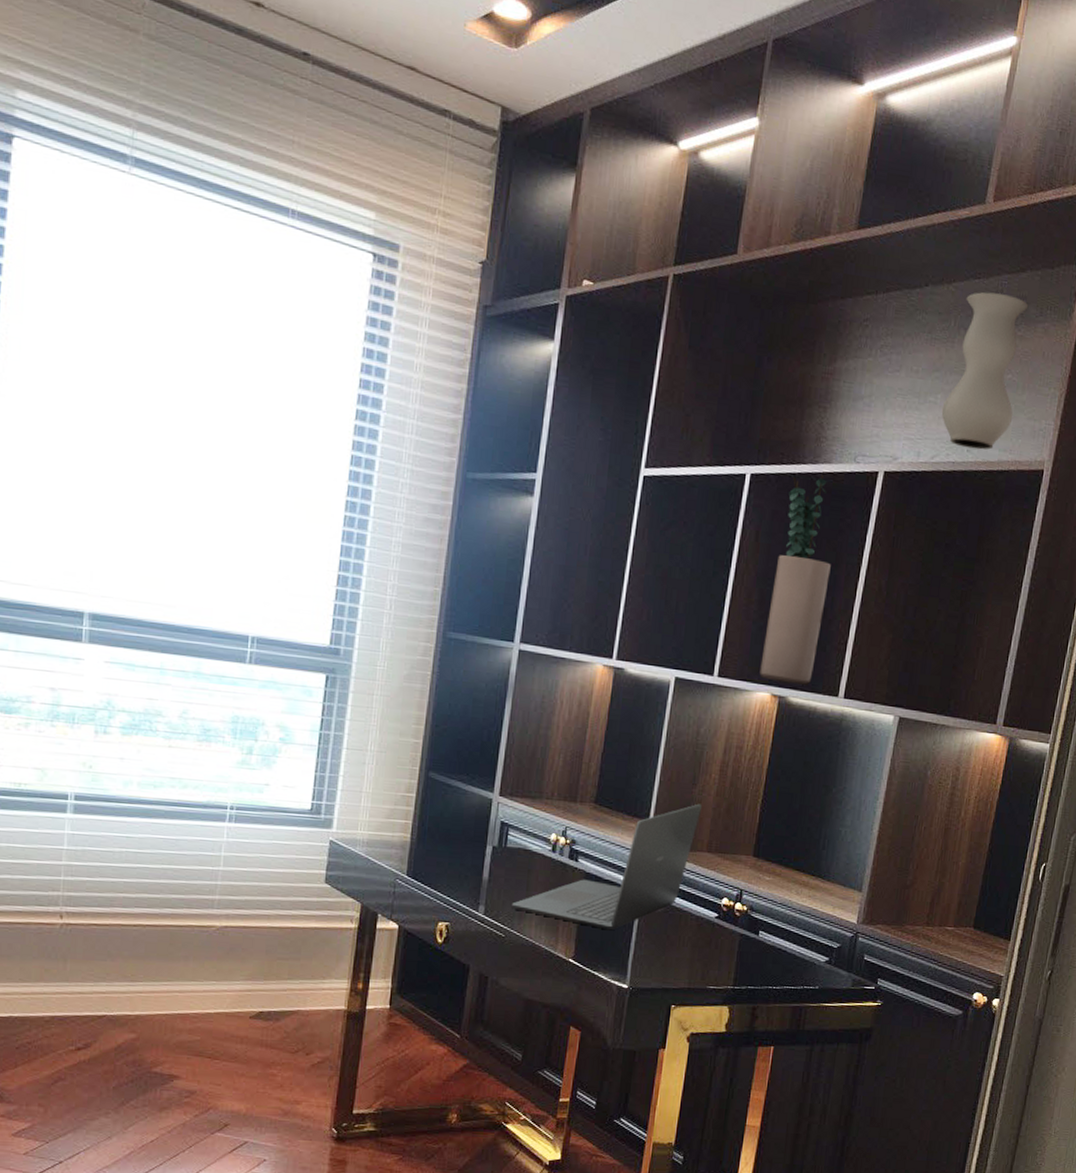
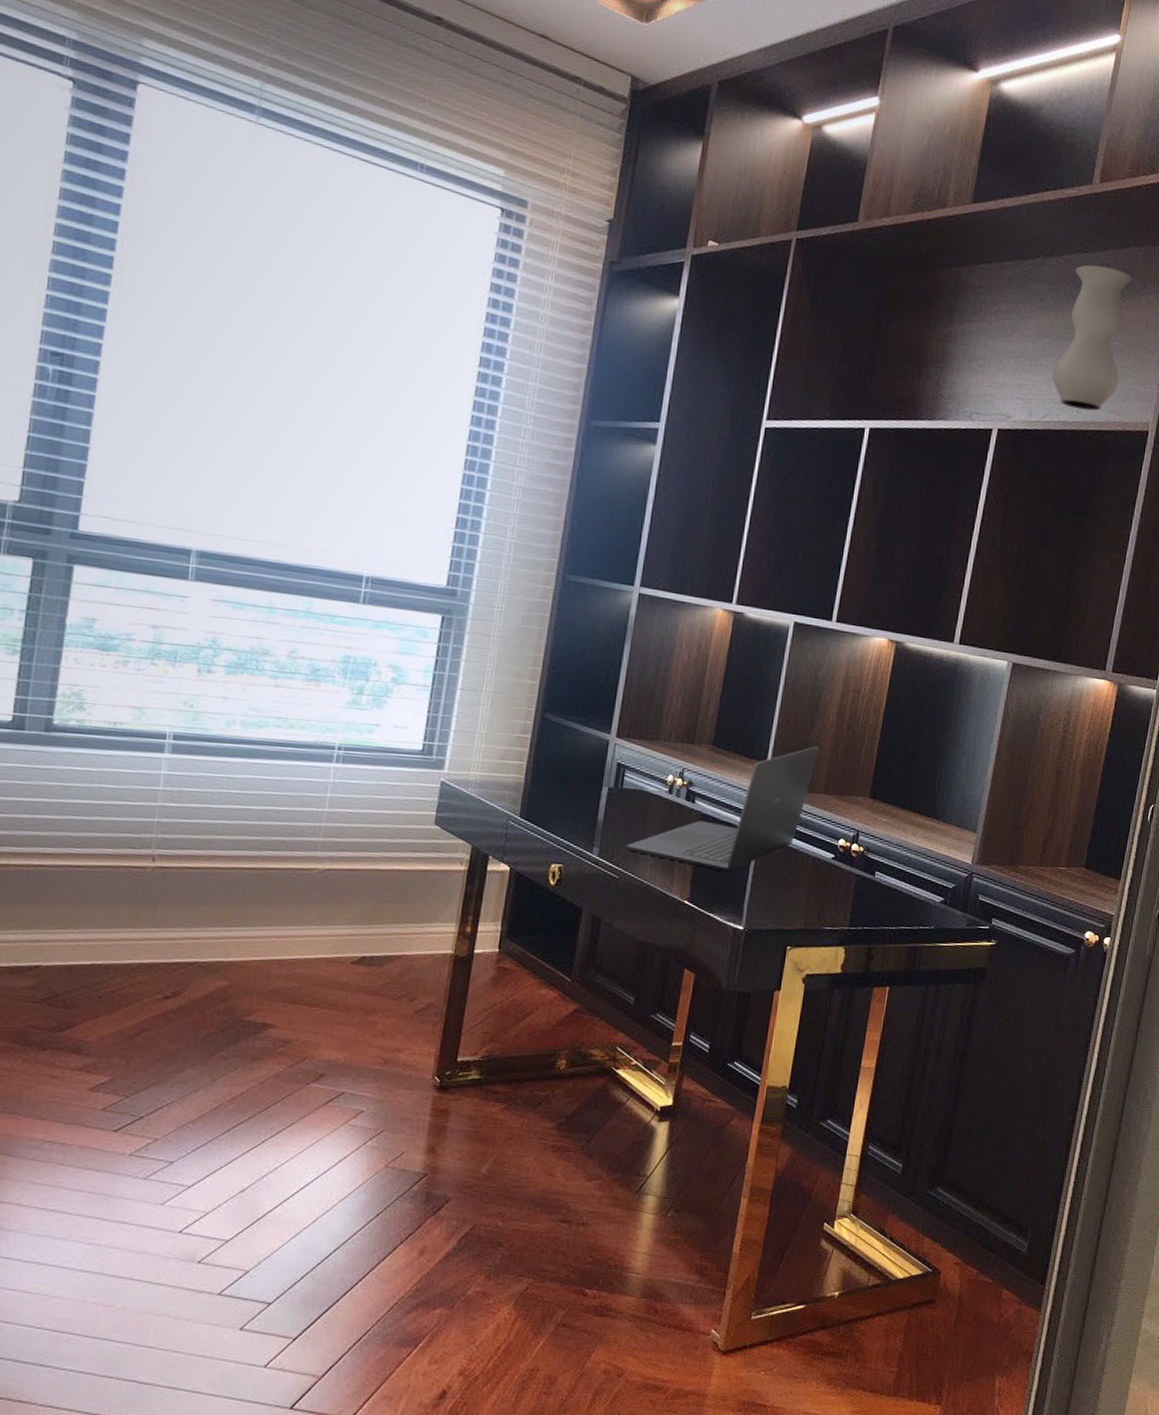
vase: present [759,473,831,687] -> none [877,428,947,632]

